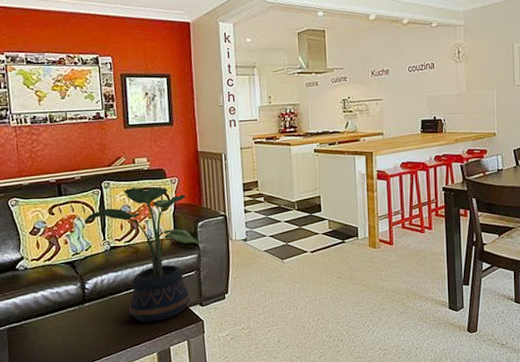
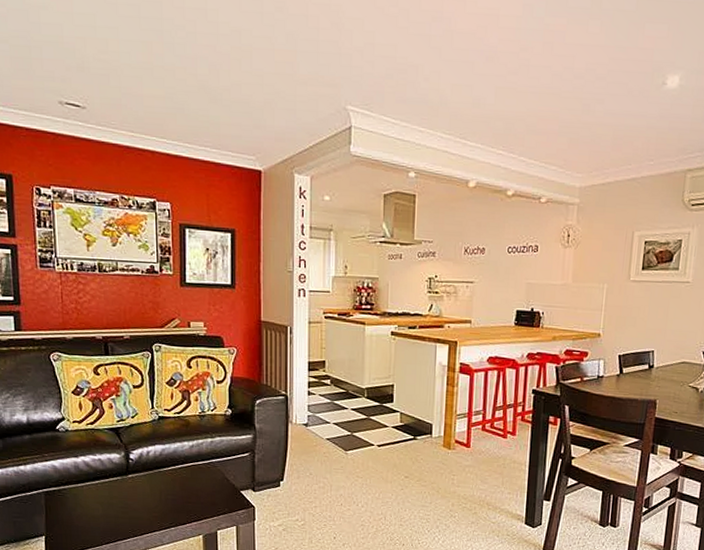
potted plant: present [84,187,201,322] -> none [132,353,258,503]

